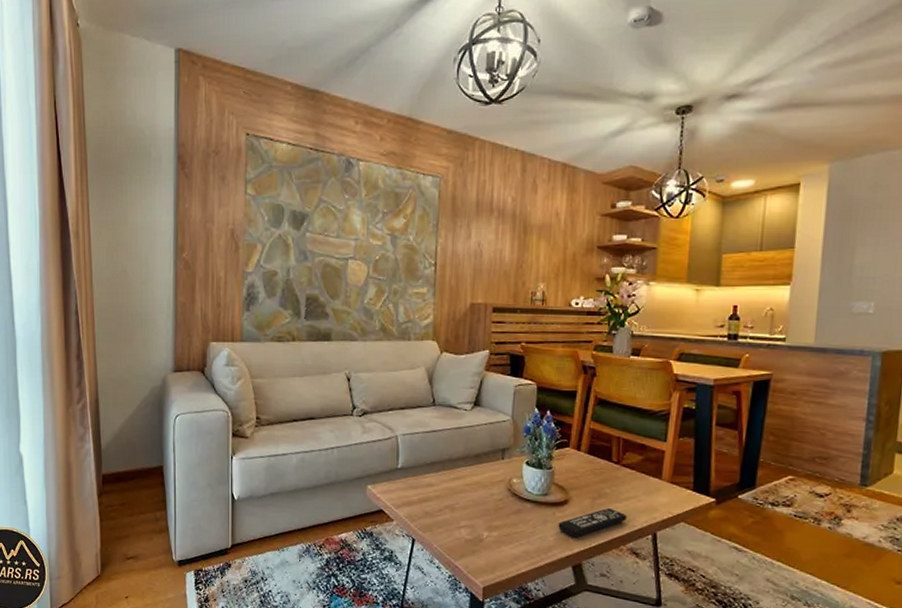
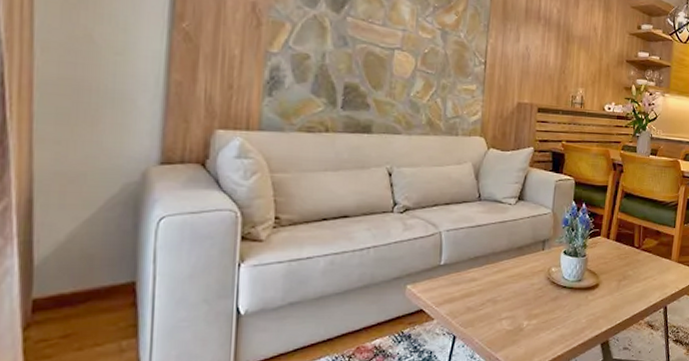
remote control: present [558,508,628,537] -> none [590,288,646,317]

